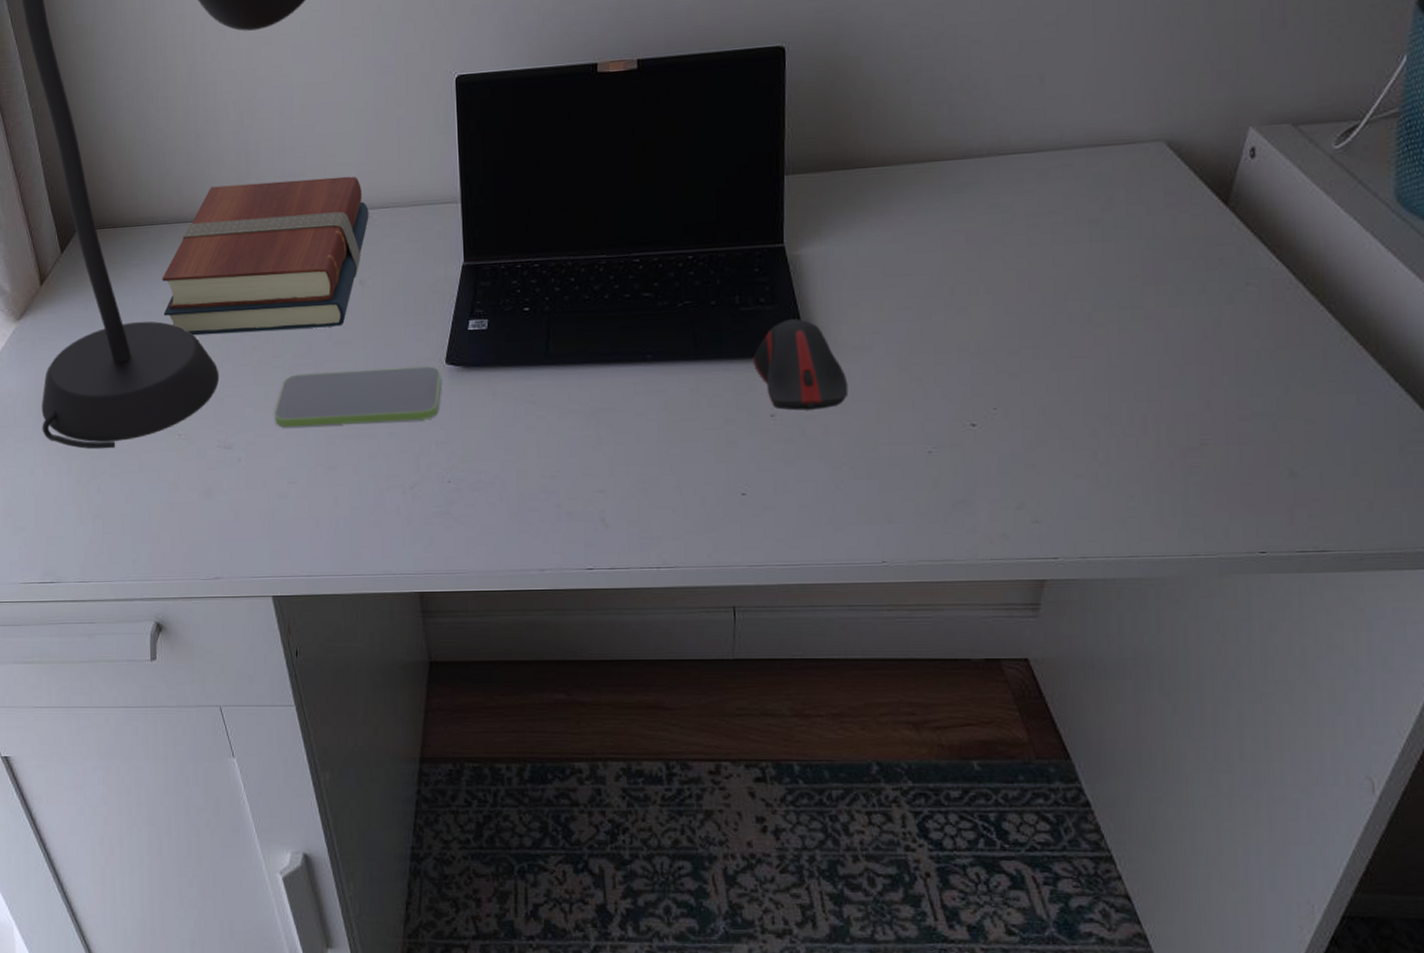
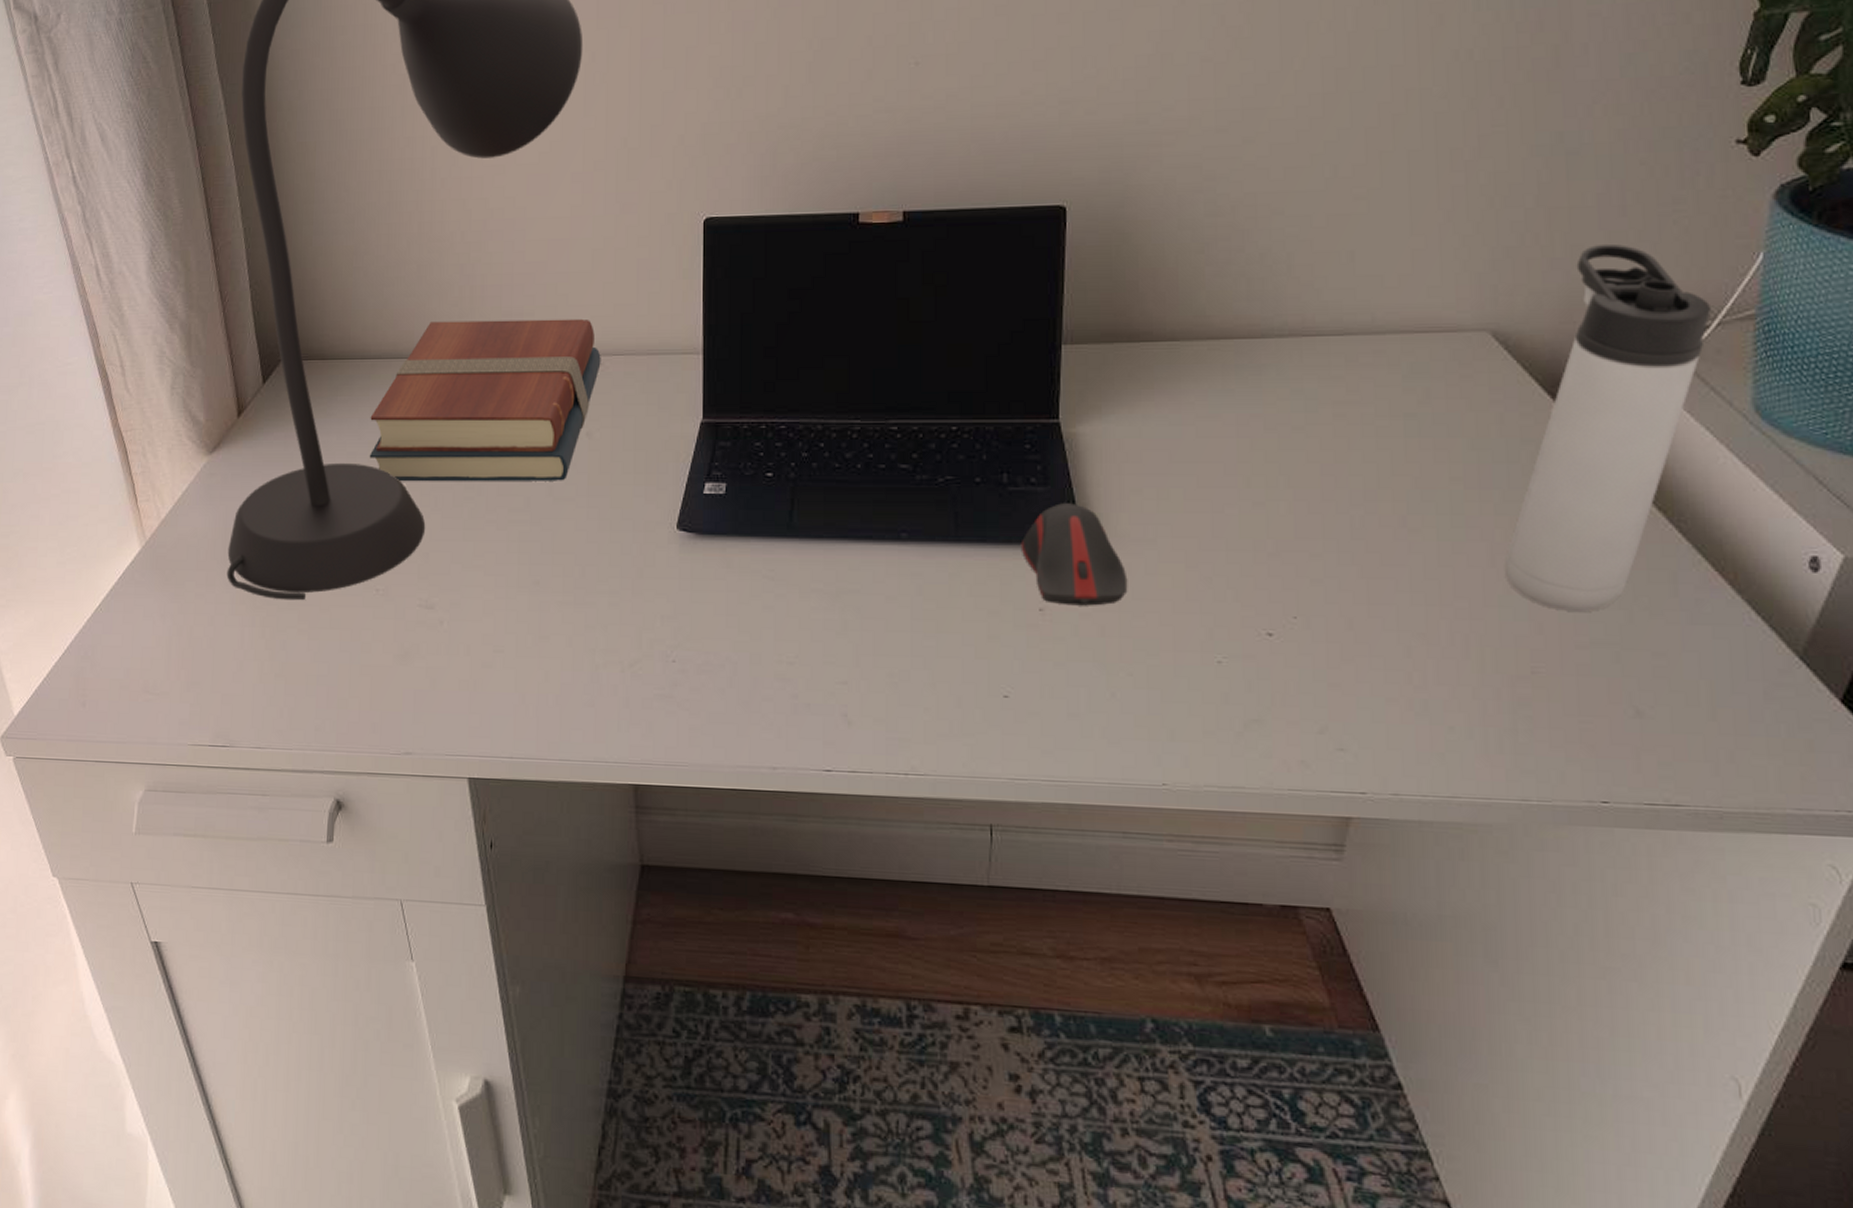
phone: present [274,366,442,428] -> none [484,529,672,590]
thermos bottle: none [1177,54,1360,388] -> present [1503,243,1711,611]

